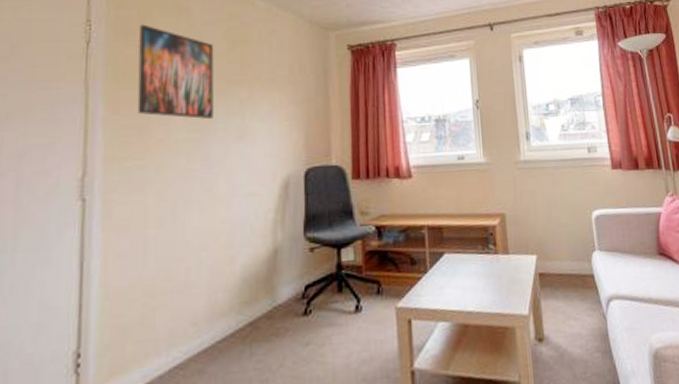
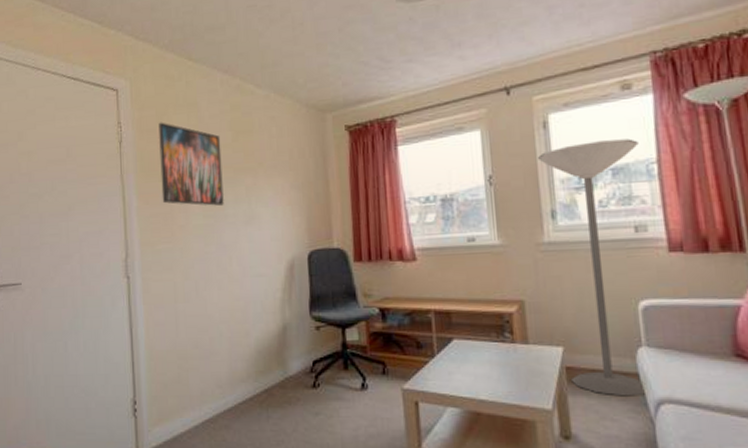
floor lamp: none [514,75,599,297] -> present [537,138,646,397]

